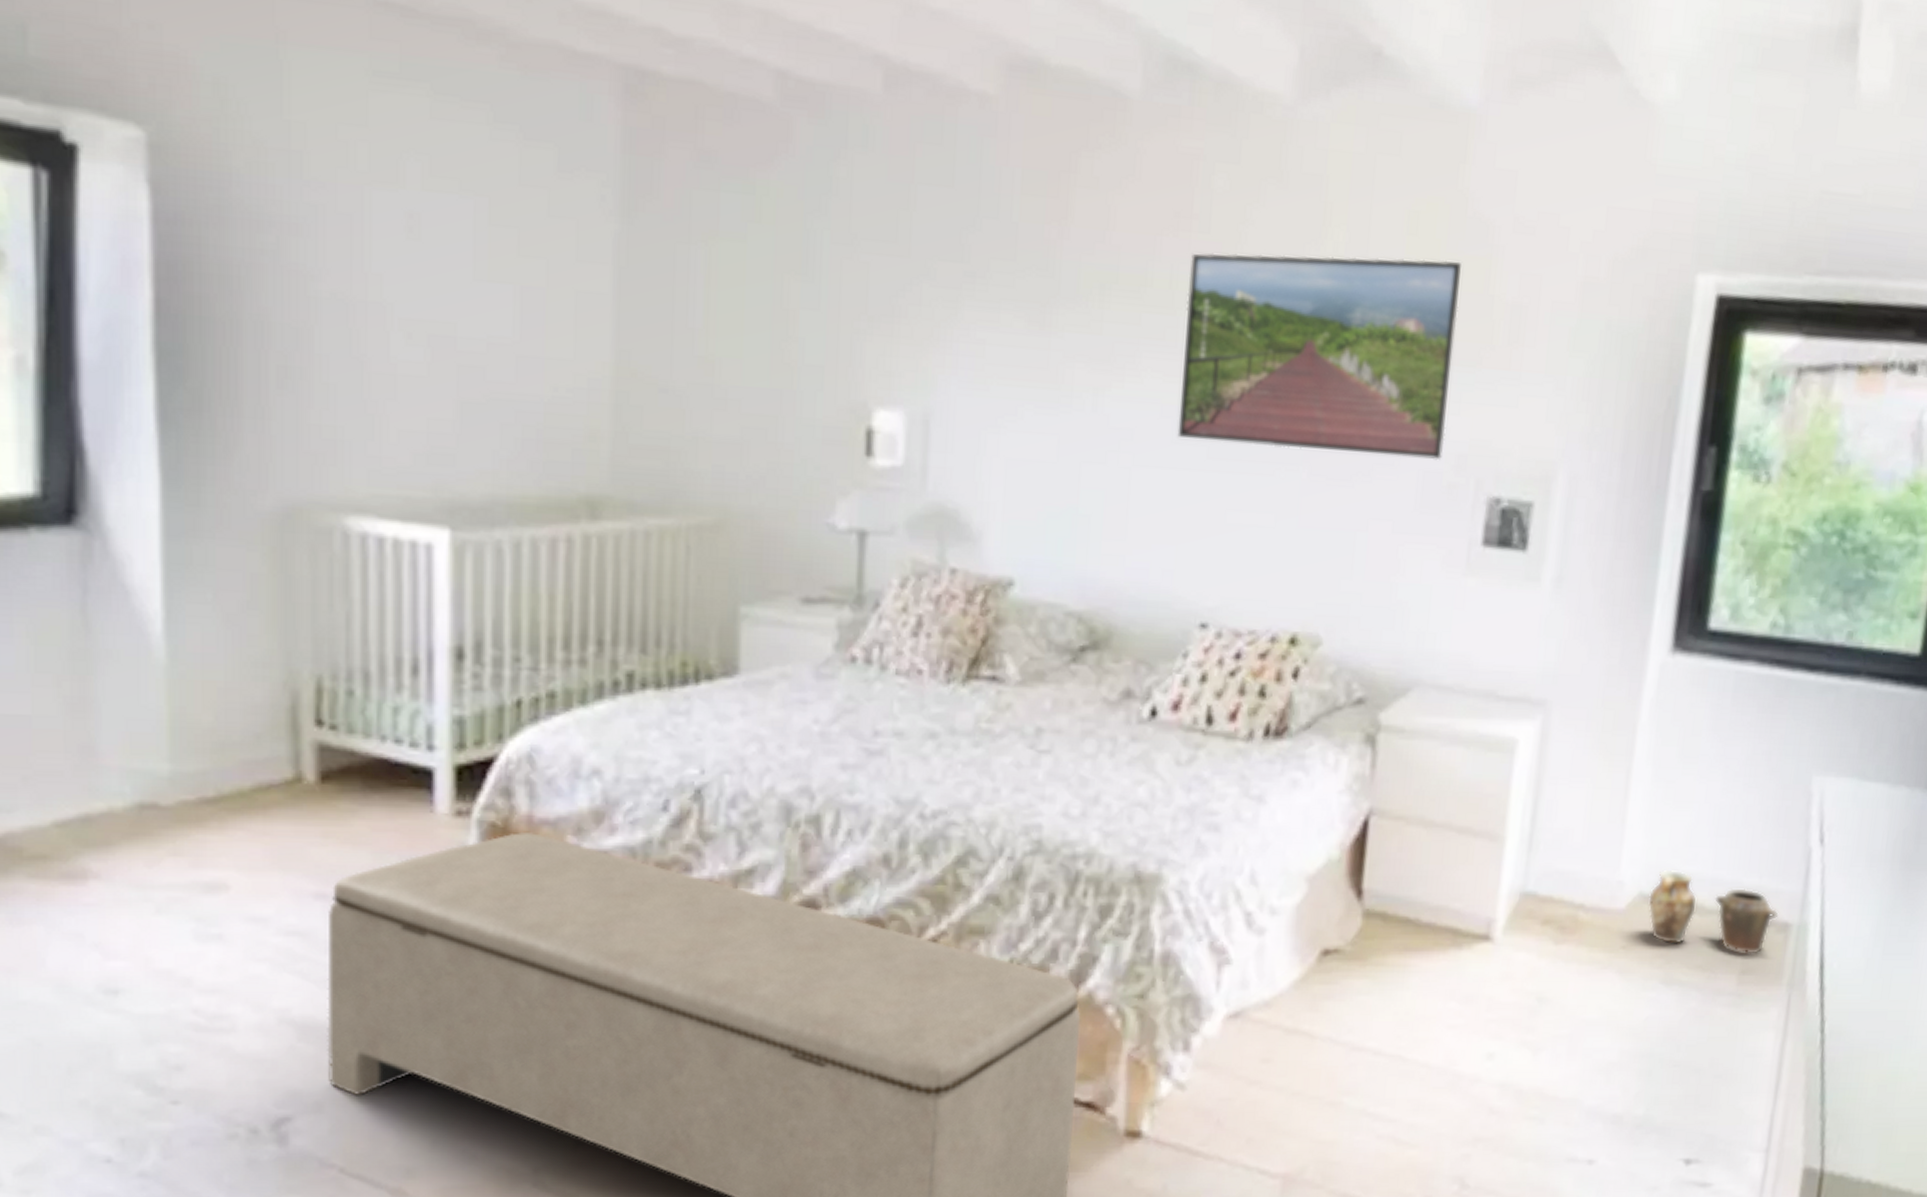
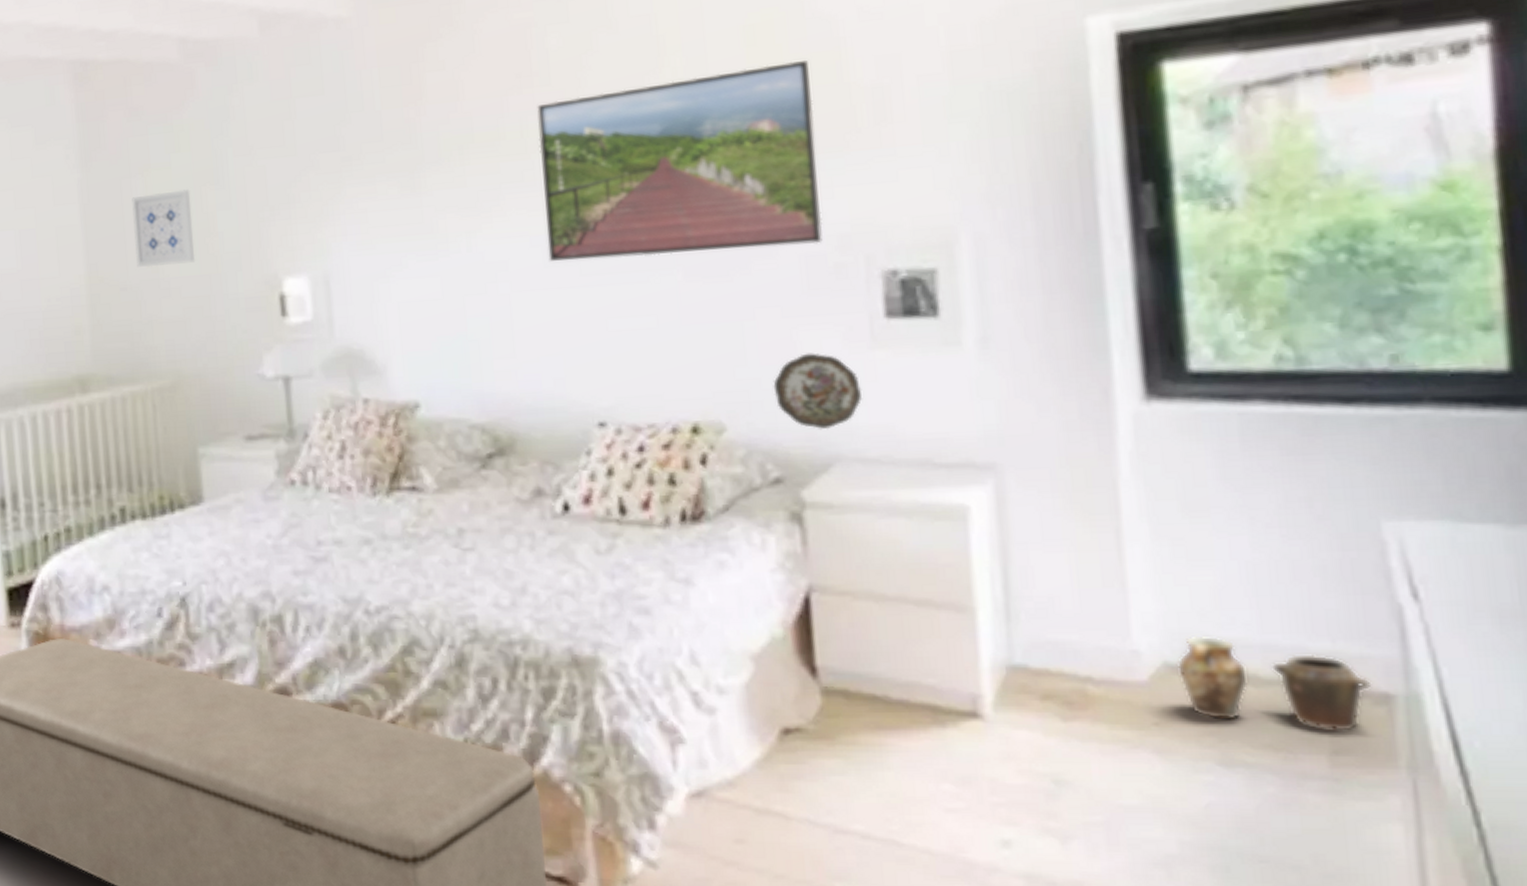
wall art: none [685,271,768,371] -> present [132,189,196,268]
decorative plate: none [1371,572,1450,654] -> present [773,353,863,430]

